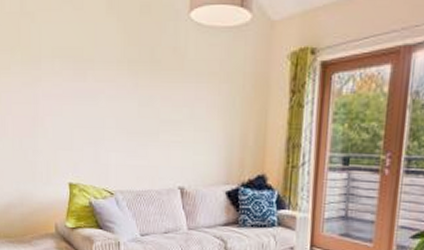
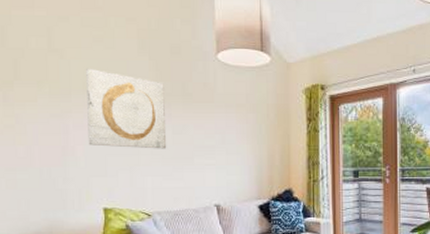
wall art: none [54,32,133,123] -> present [85,68,167,149]

